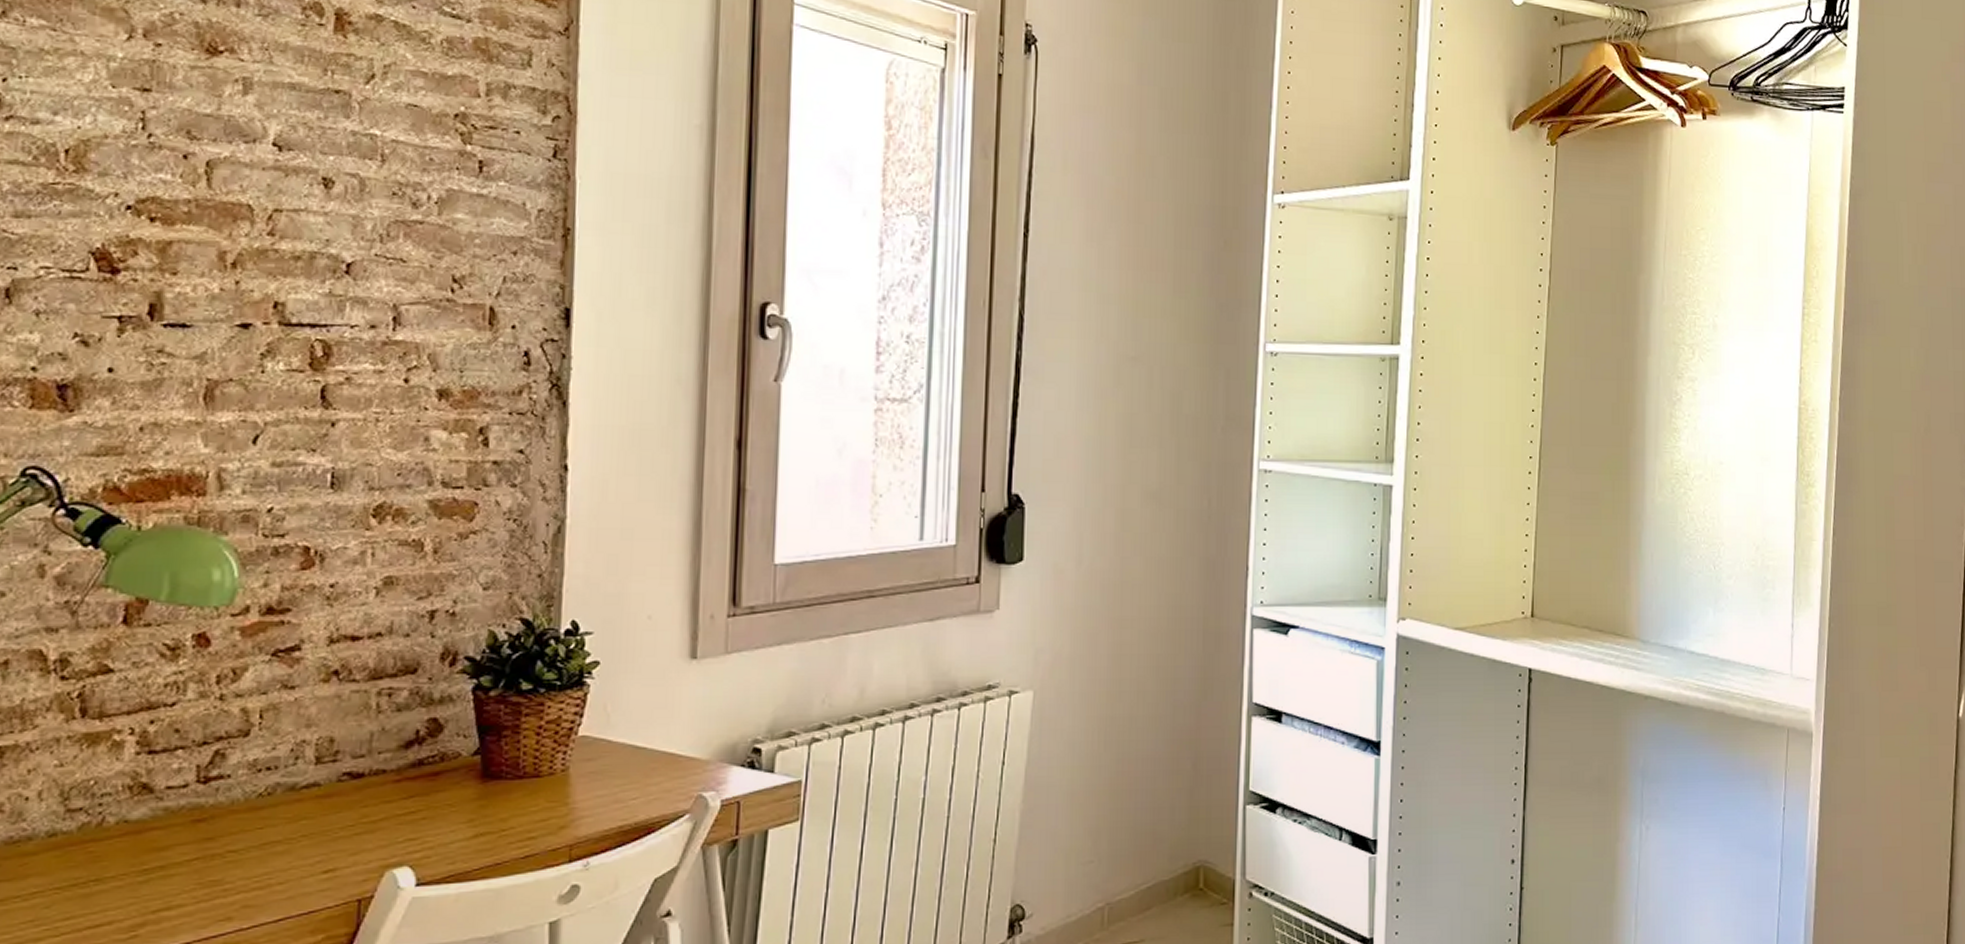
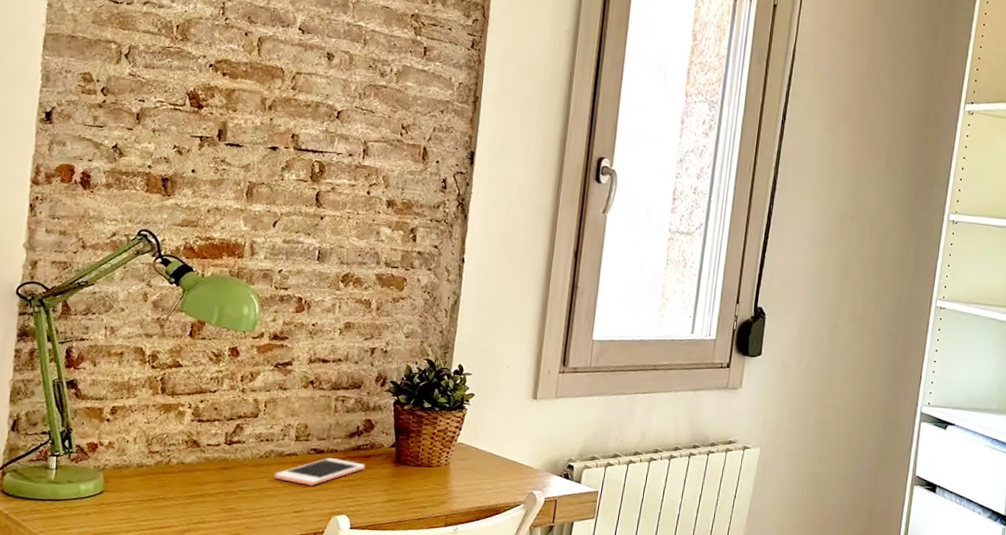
cell phone: none [285,783,433,830] -> present [274,458,365,487]

